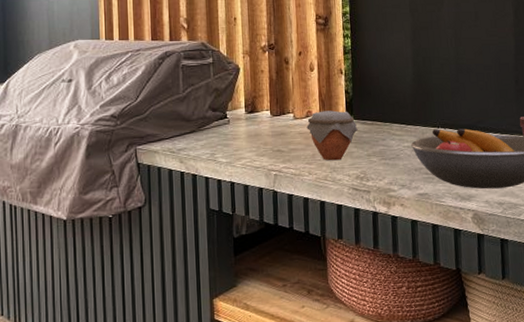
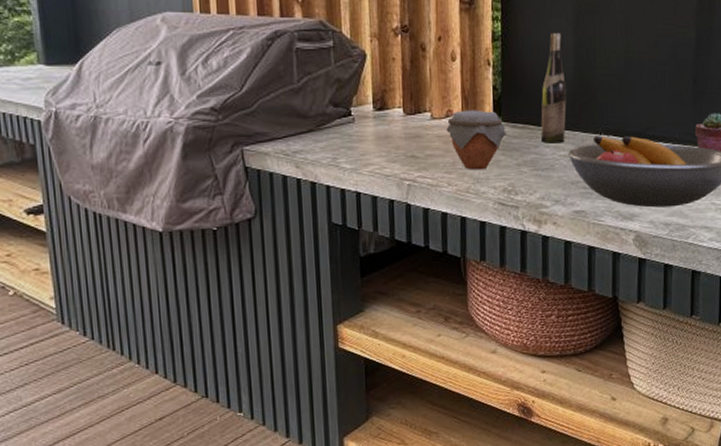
wine bottle: none [386,45,408,136] -> present [540,32,567,143]

